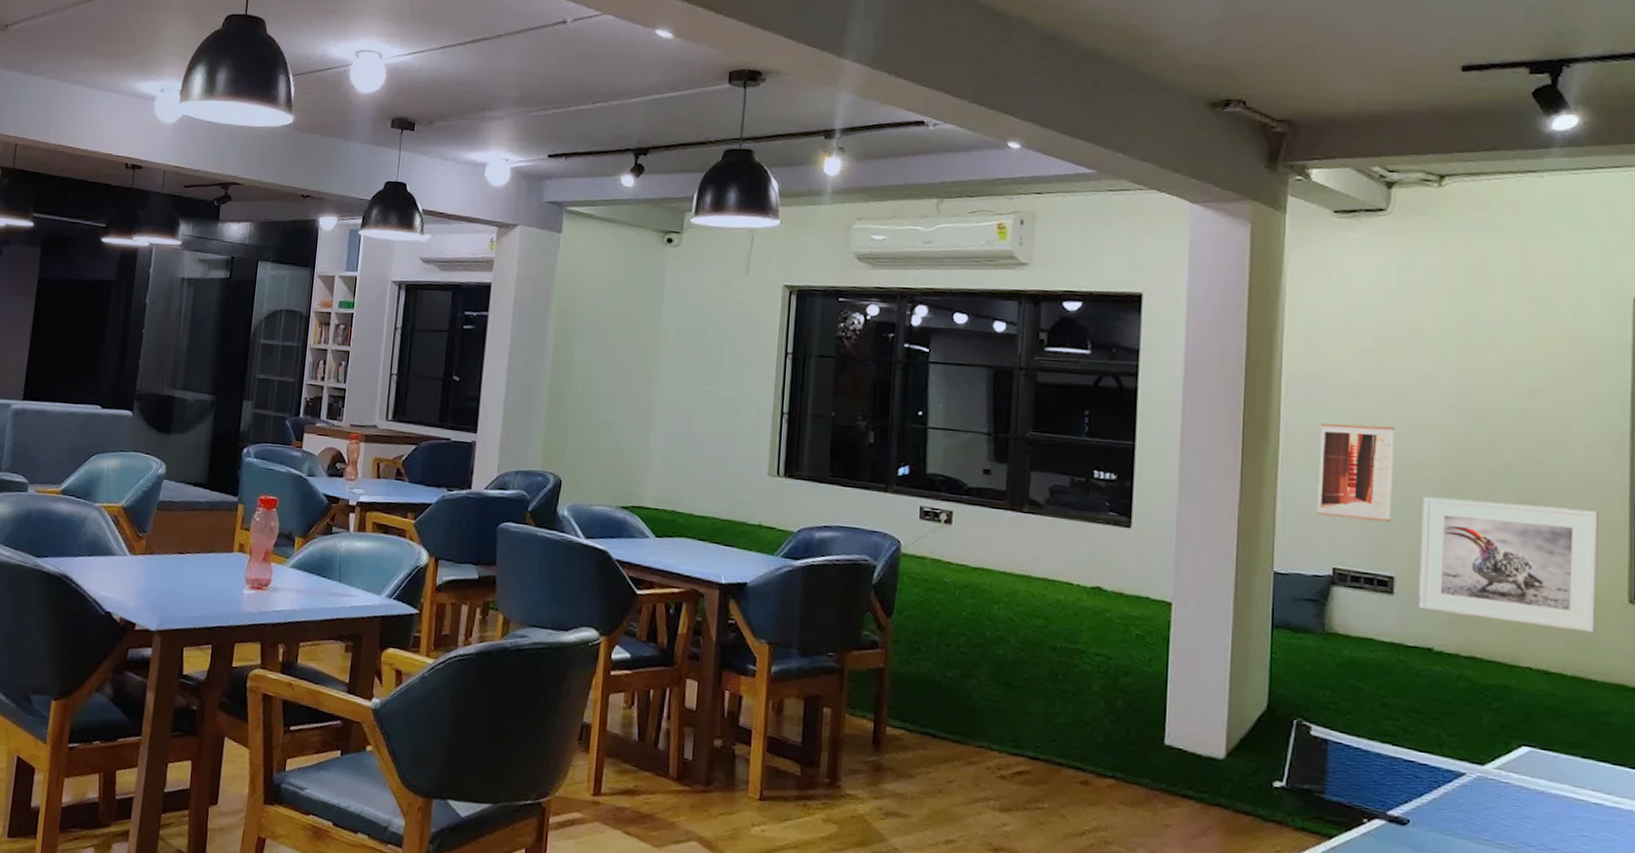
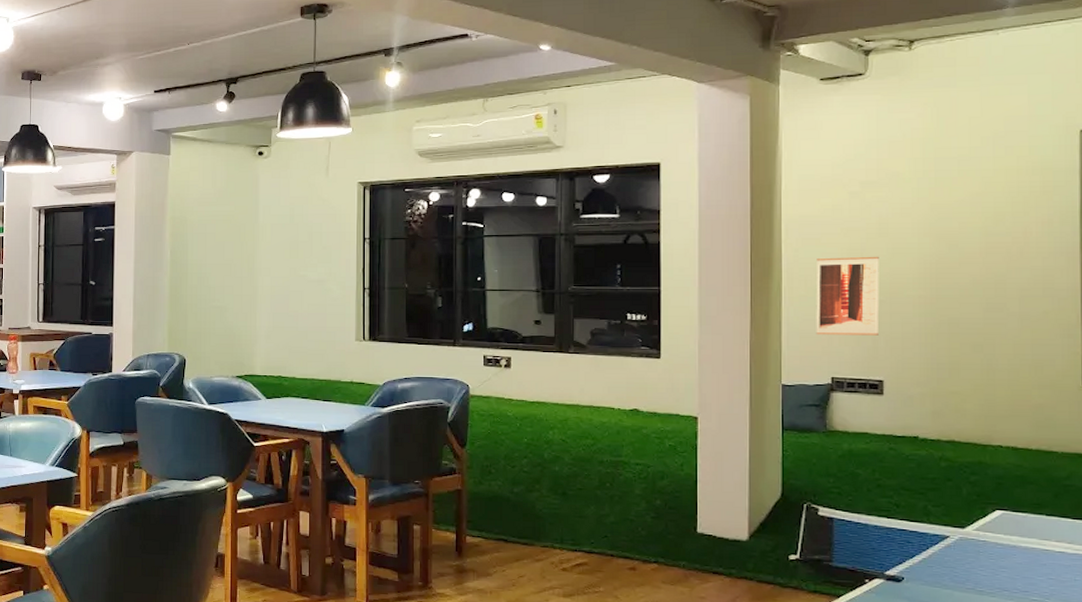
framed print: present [1419,497,1599,633] -> none [904,311,1056,413]

